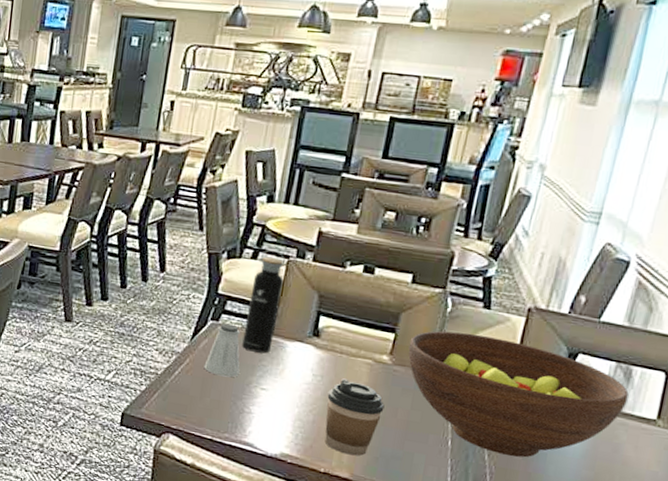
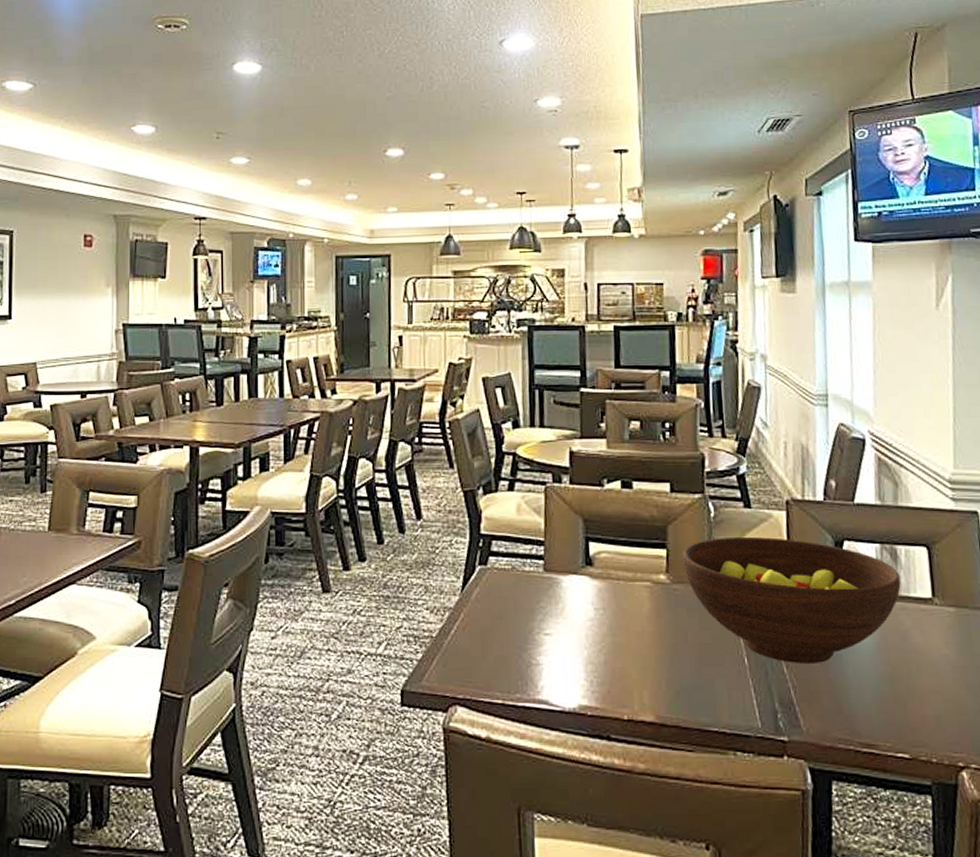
saltshaker: present [204,323,240,378] -> none [480,566,519,627]
water bottle: present [242,249,285,354] -> none [514,477,547,594]
coffee cup: present [324,378,385,456] -> none [613,607,673,694]

